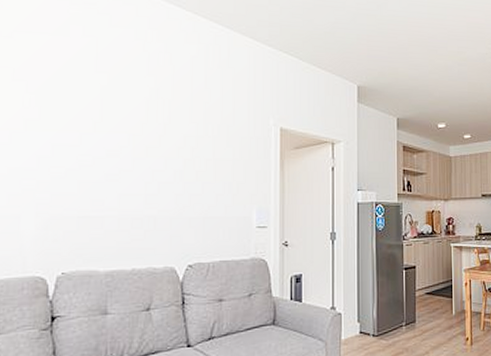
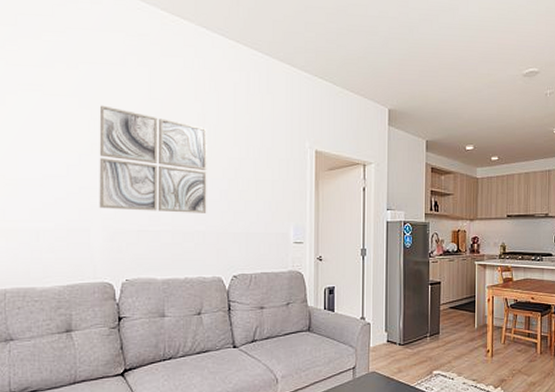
wall art: none [32,78,161,196] -> present [99,105,207,213]

